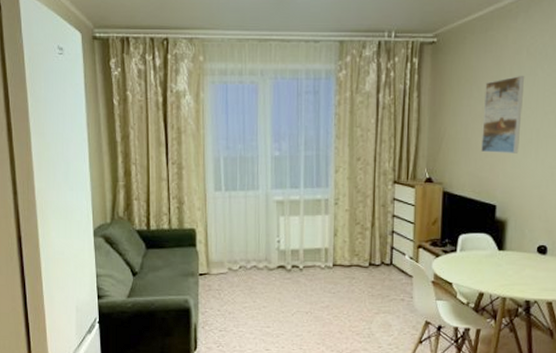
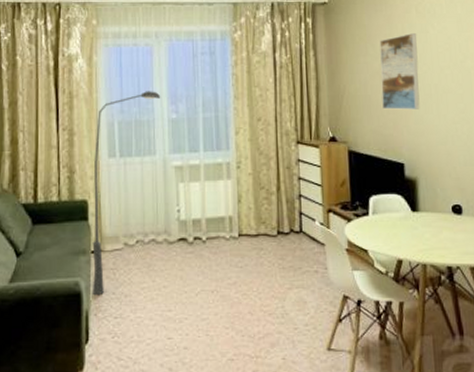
floor lamp: none [199,129,265,311] -> present [92,91,161,294]

